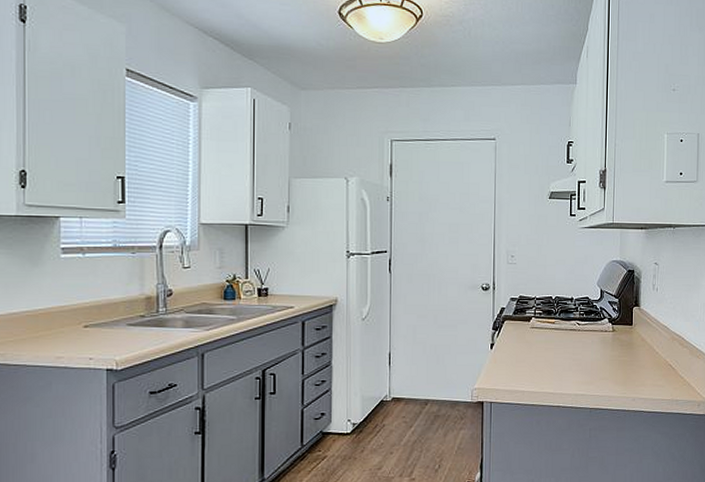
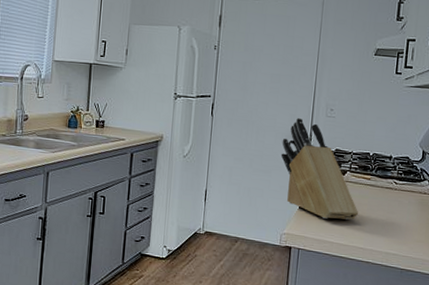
knife block: none [465,266,547,368] -> present [280,117,359,220]

